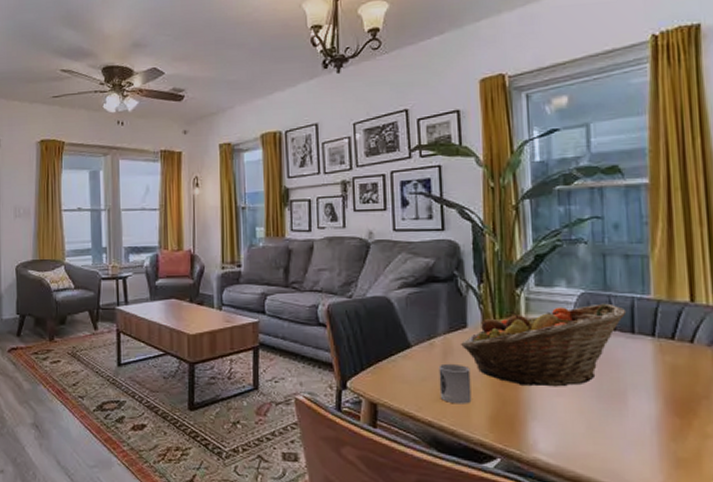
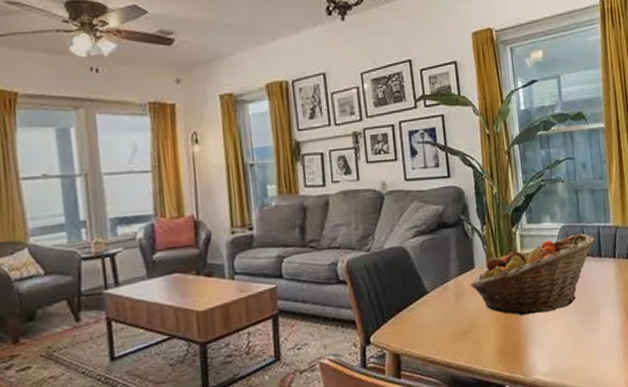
cup: present [438,363,472,404] -> none [452,304,482,342]

